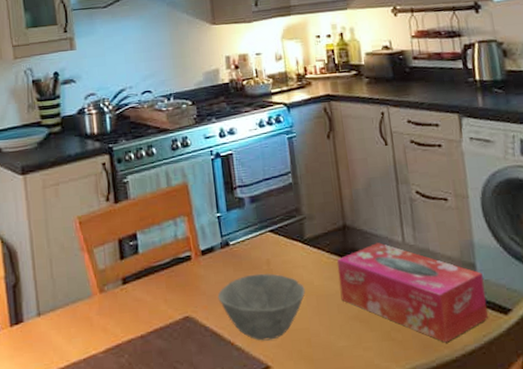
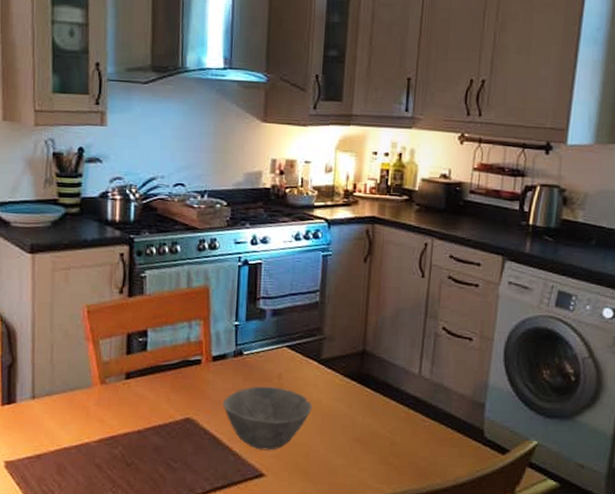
tissue box: present [336,242,488,343] -> none [346,372,490,473]

